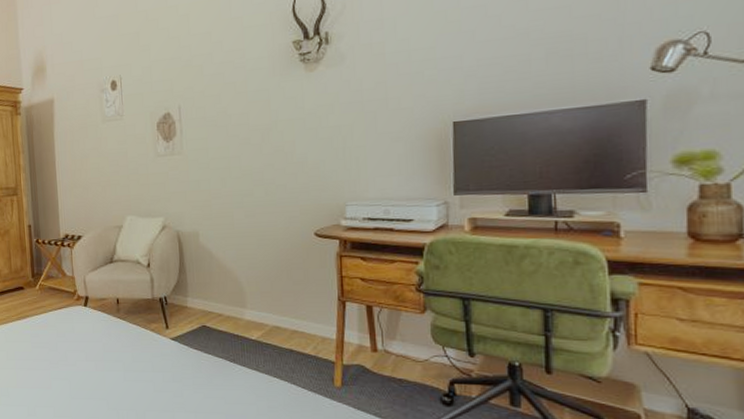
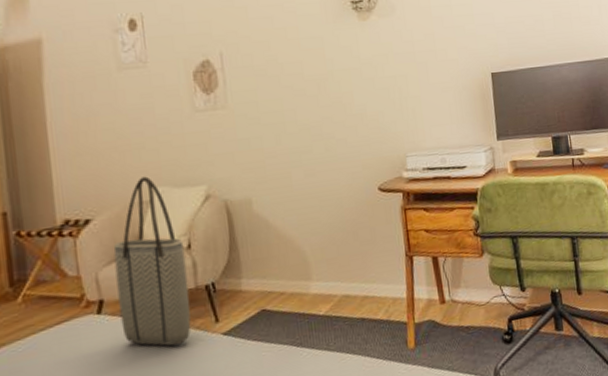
tote bag: none [96,206,148,340] -> present [113,176,191,346]

